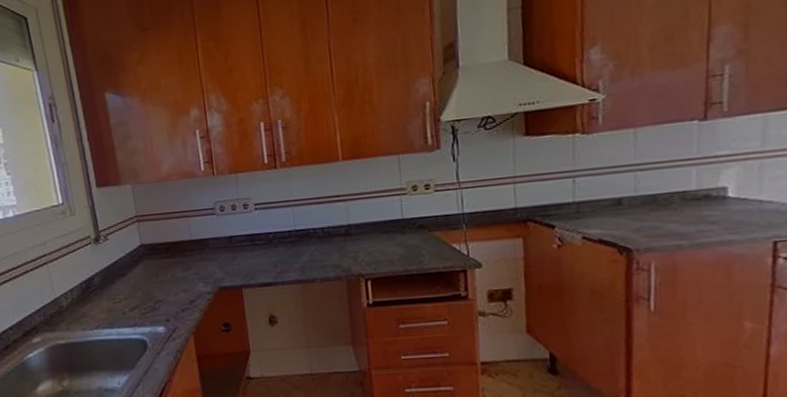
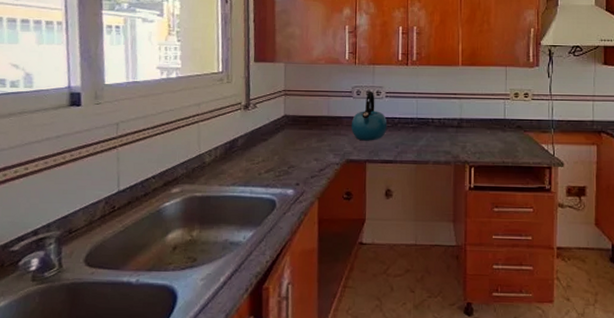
kettle: none [218,205,262,264] -> present [351,92,388,141]

